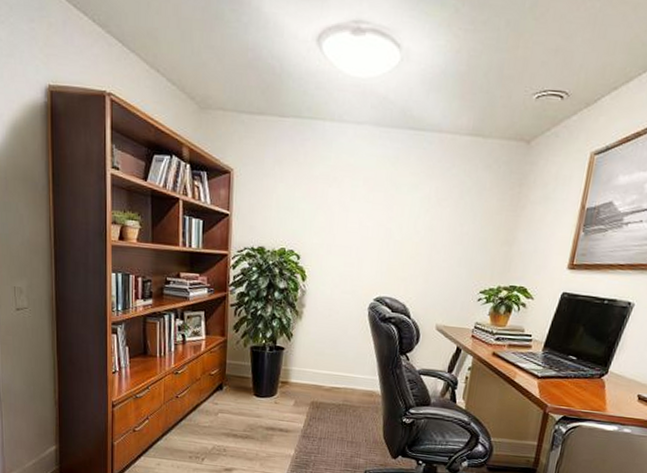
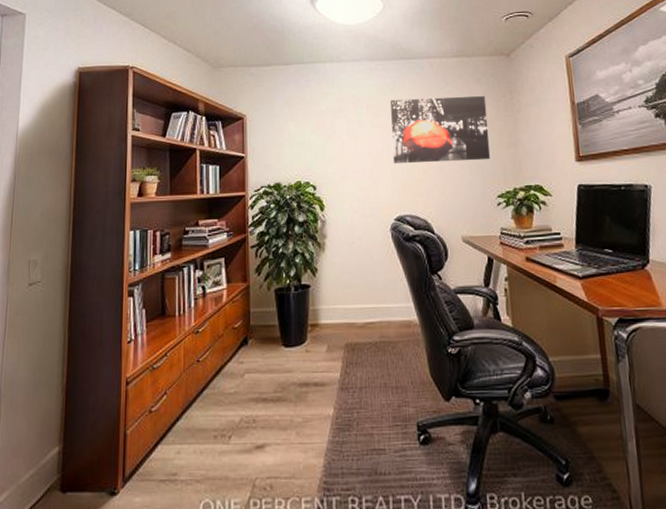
wall art: none [381,175,493,255] -> present [391,95,491,164]

